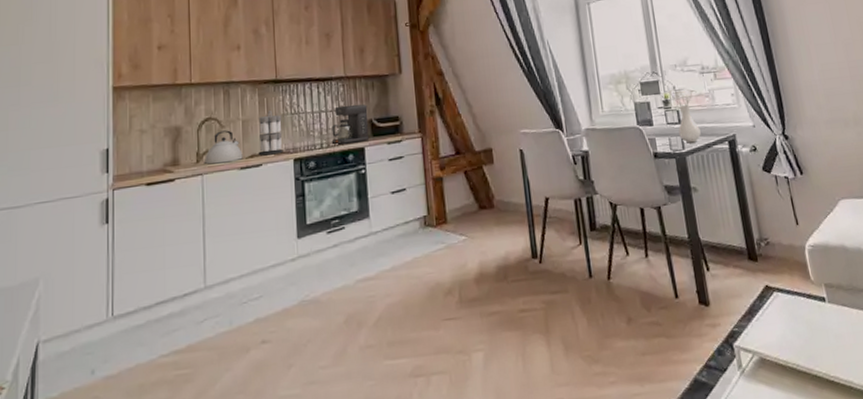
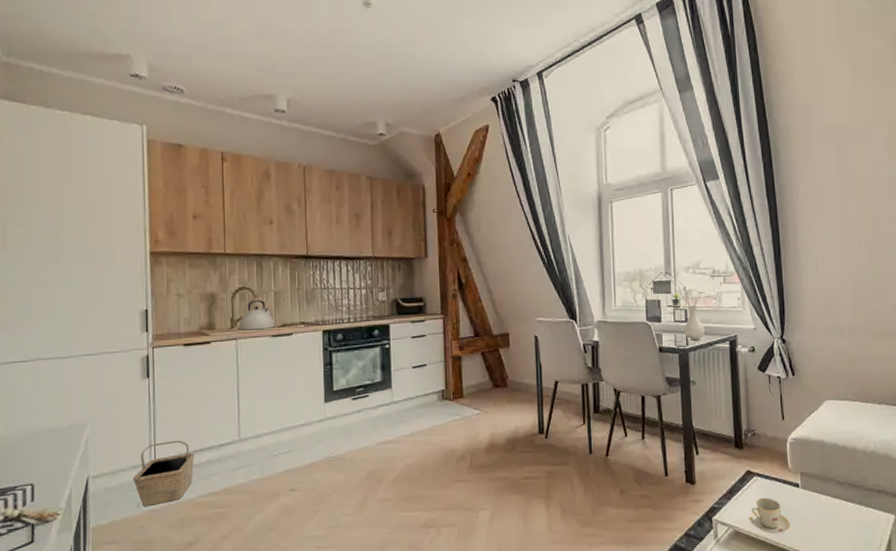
basket: none [87,292,156,374] -> present [133,440,195,507]
spice rack: present [258,111,283,156] -> none [289,284,313,326]
coffee maker: present [332,104,370,145] -> none [359,283,395,320]
teacup: none [774,315,822,359] -> present [749,497,790,534]

